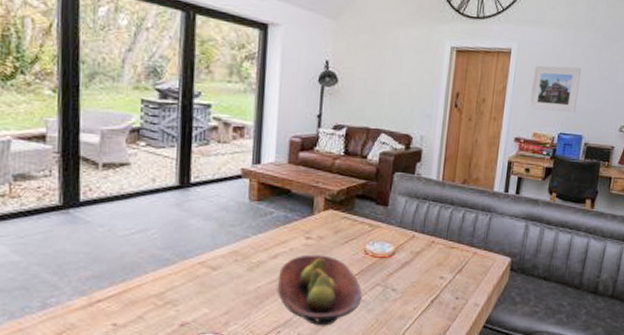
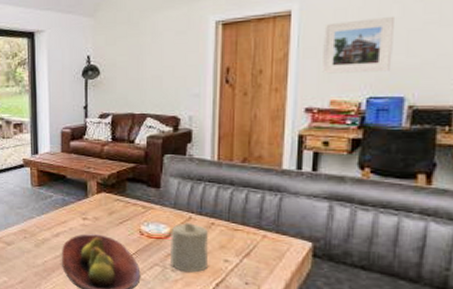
candle: none [391,240,429,291] -> present [171,221,209,273]

